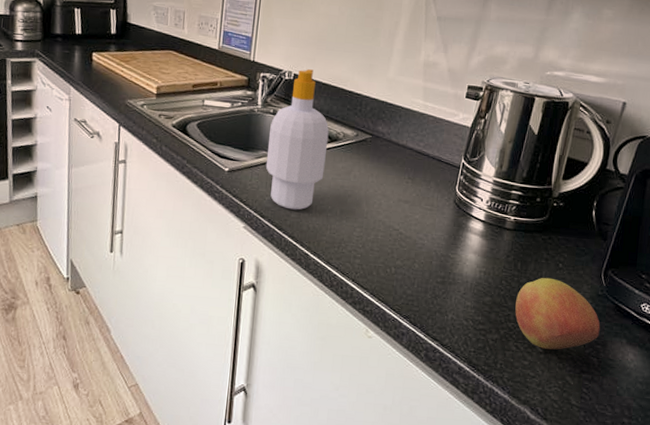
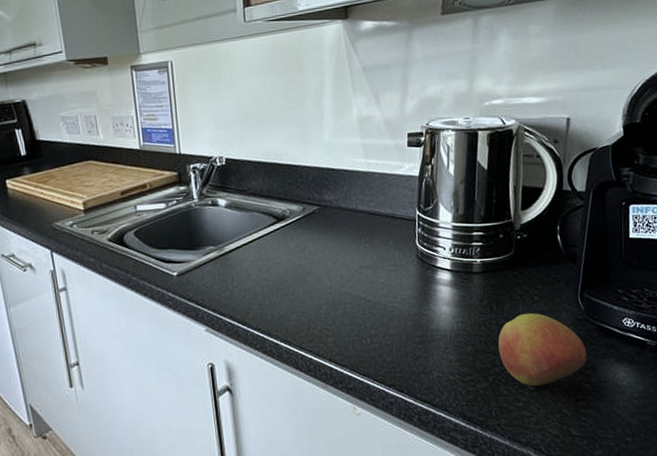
soap bottle: present [265,69,329,210] -> none [211,150,278,301]

